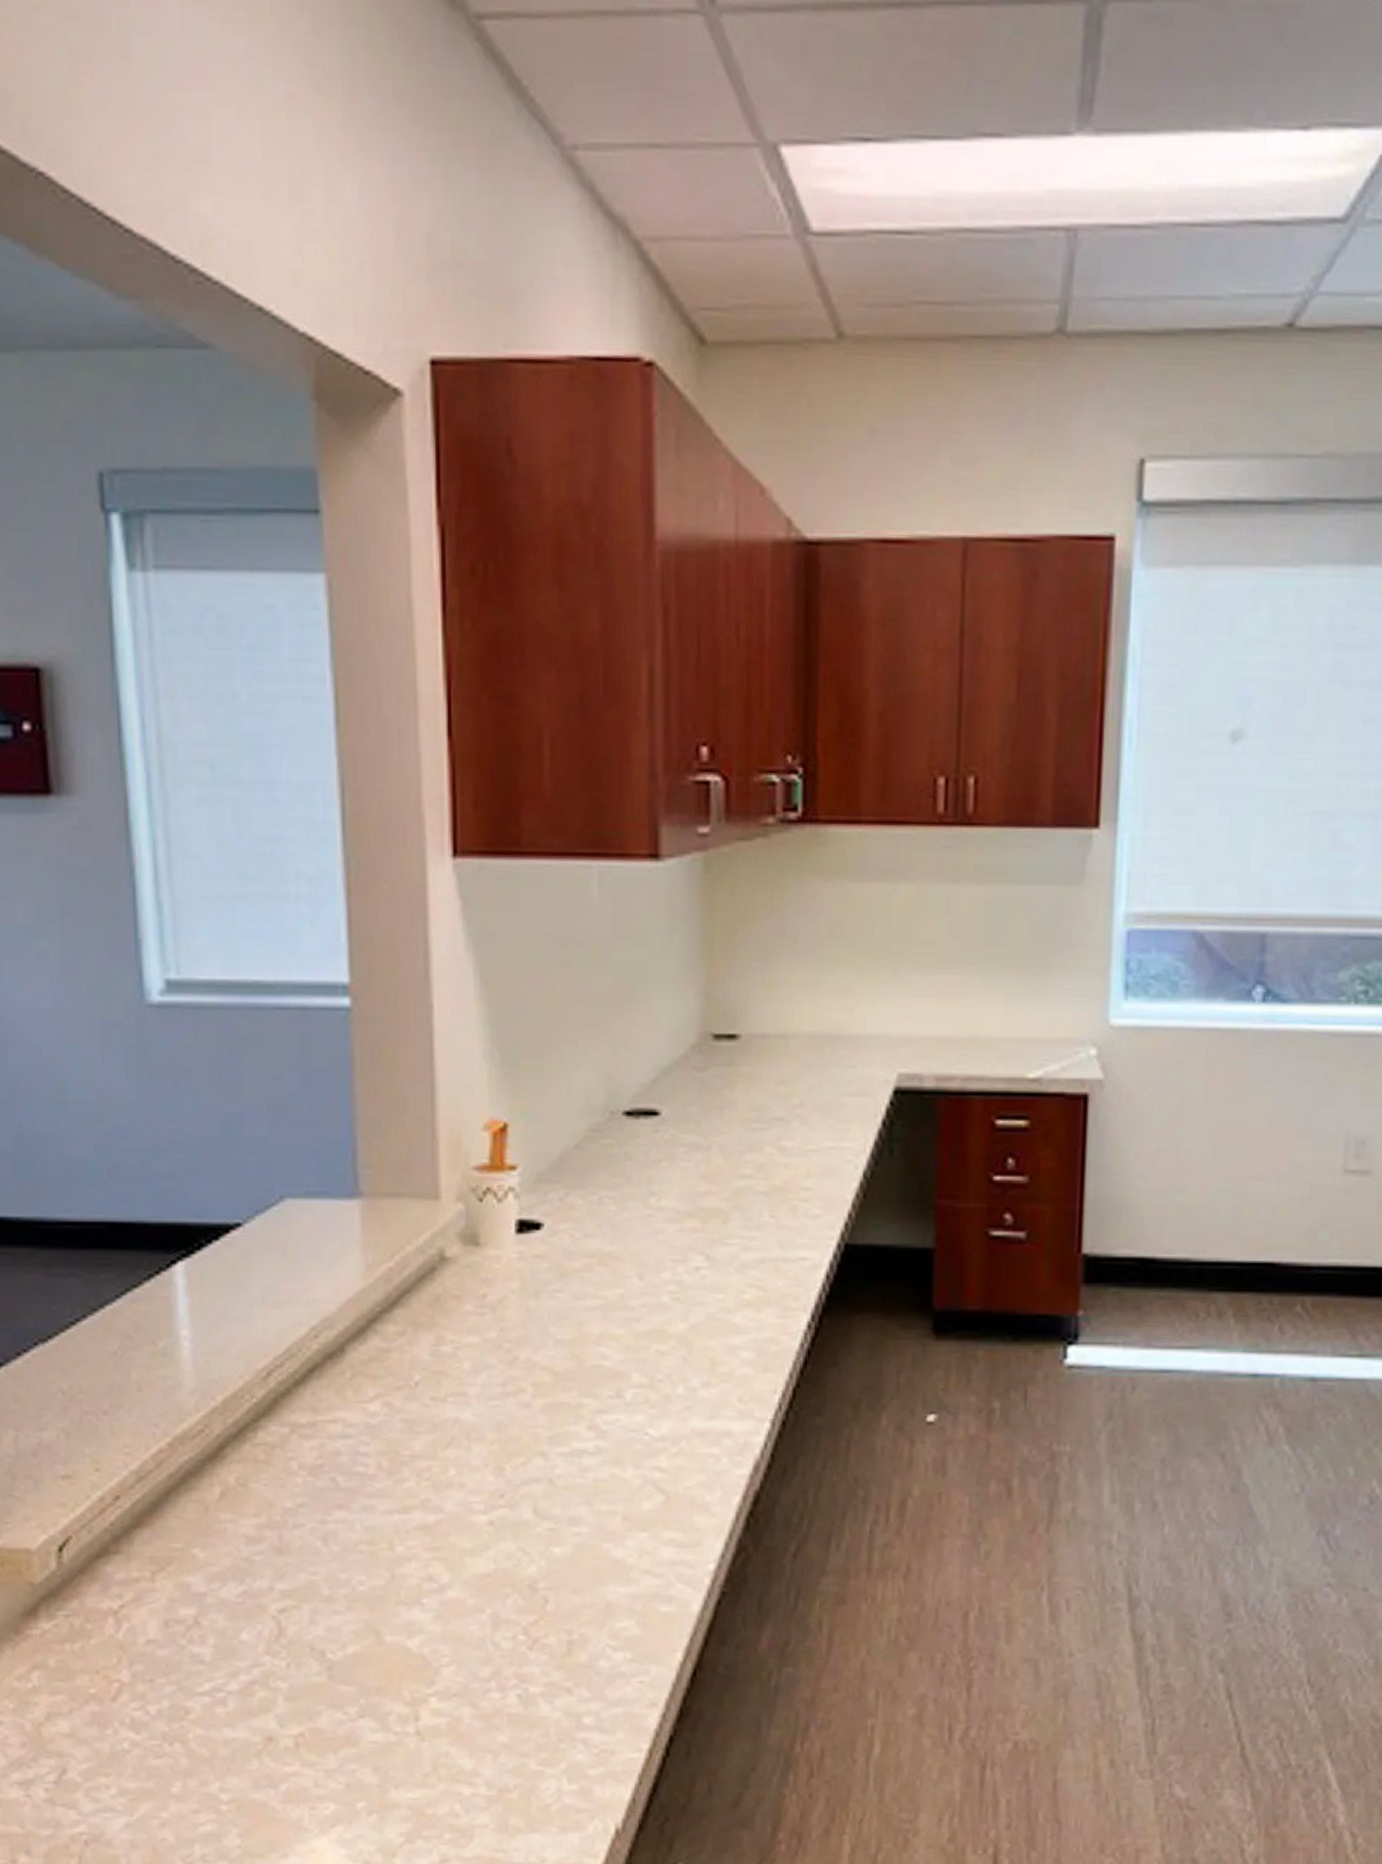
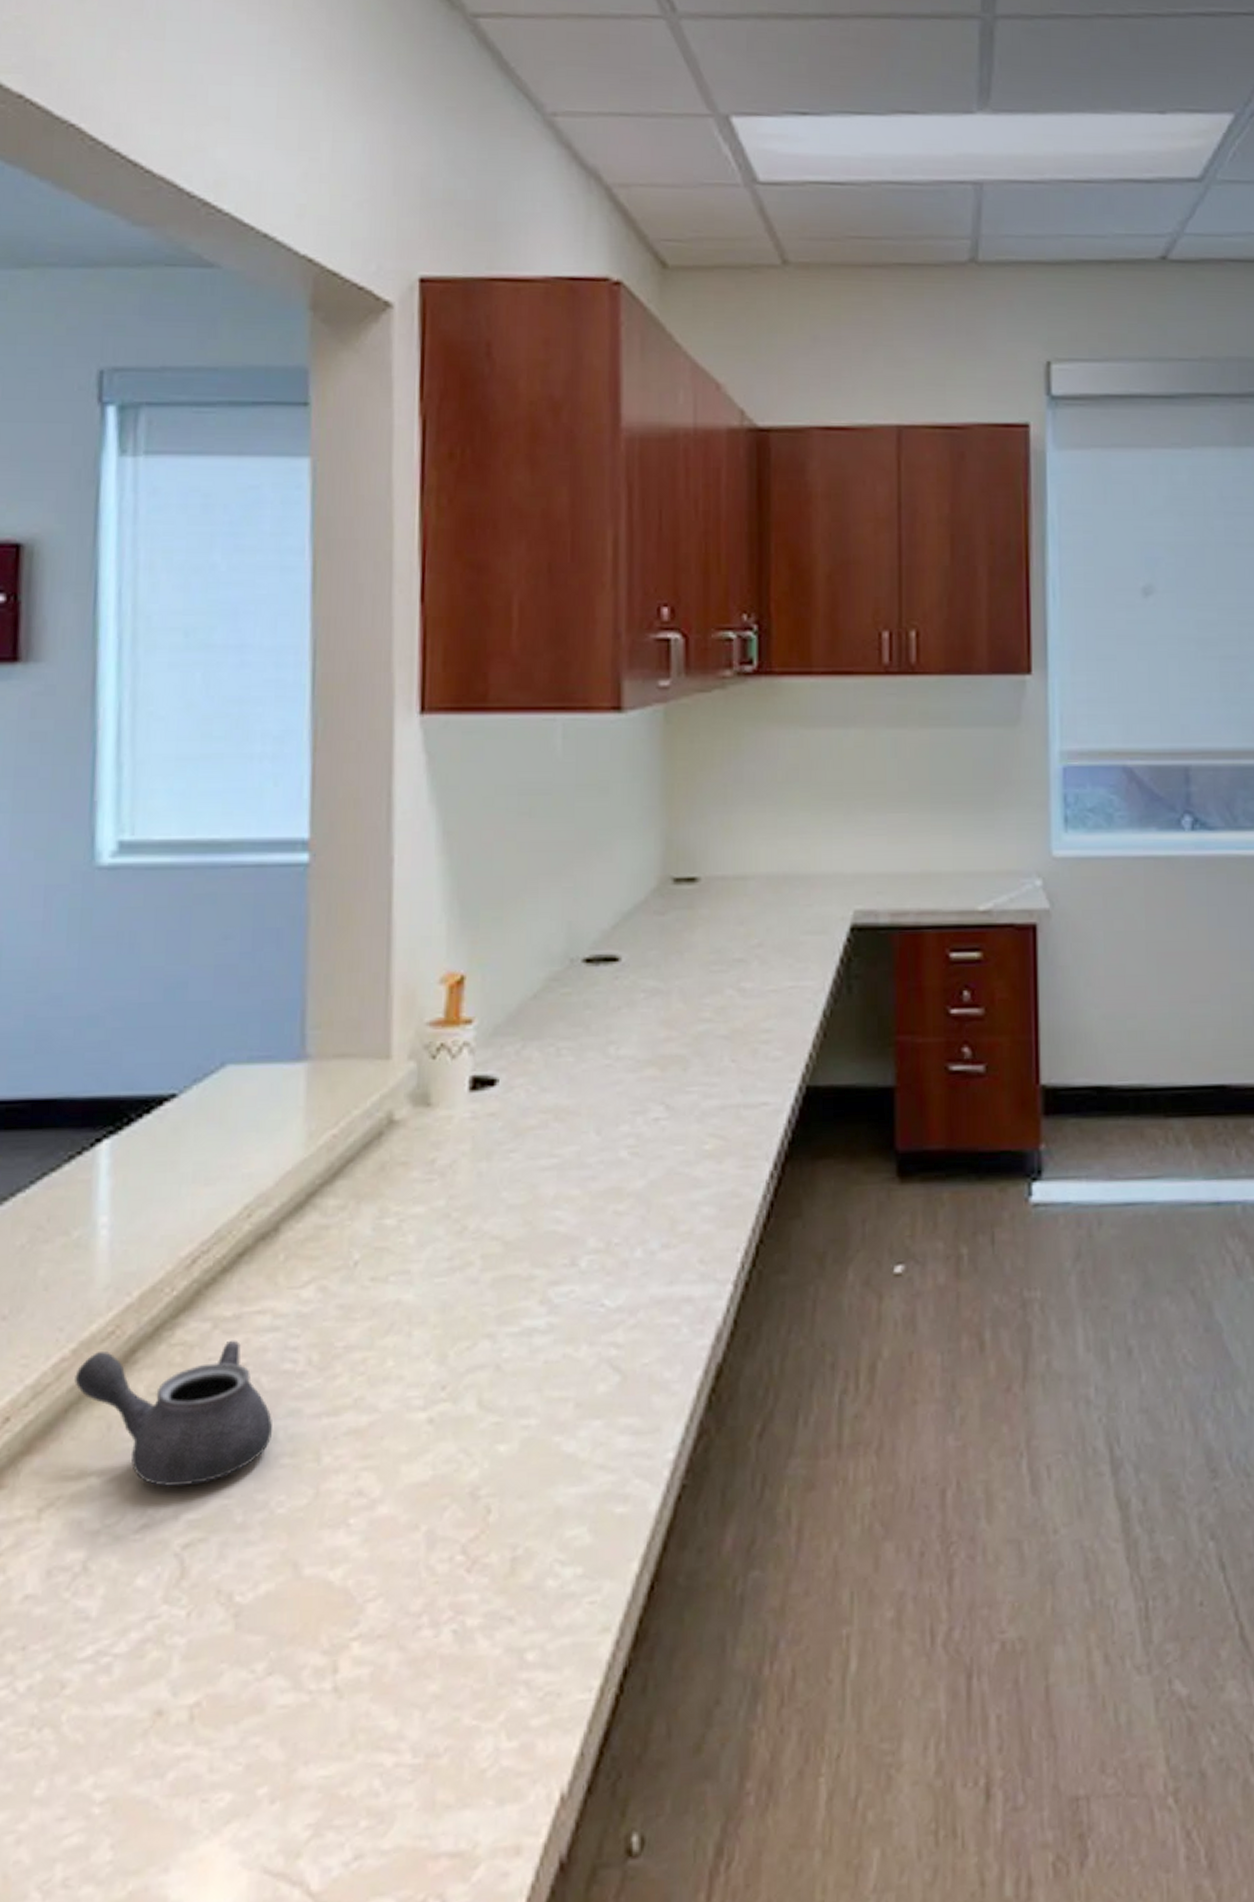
teapot: none [172,1443,351,1563] -> present [74,1340,273,1488]

